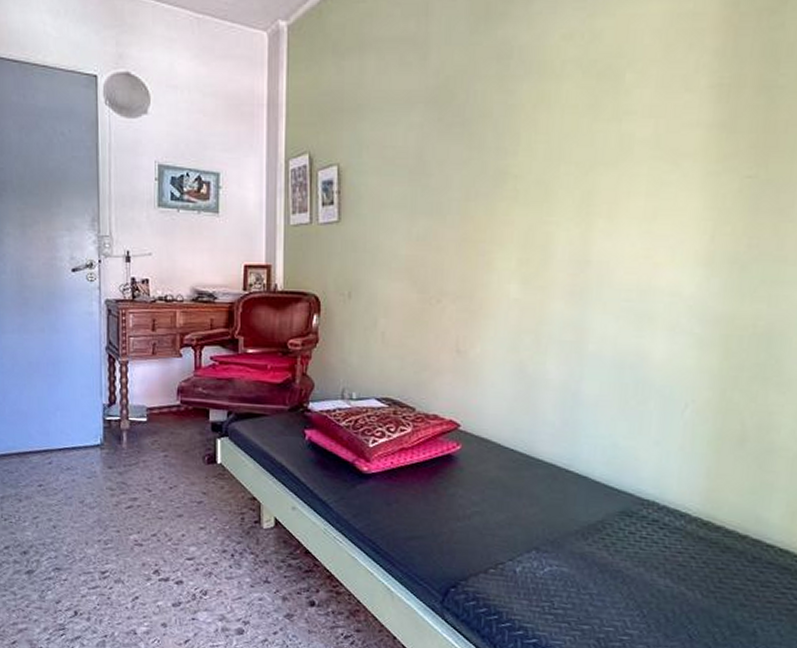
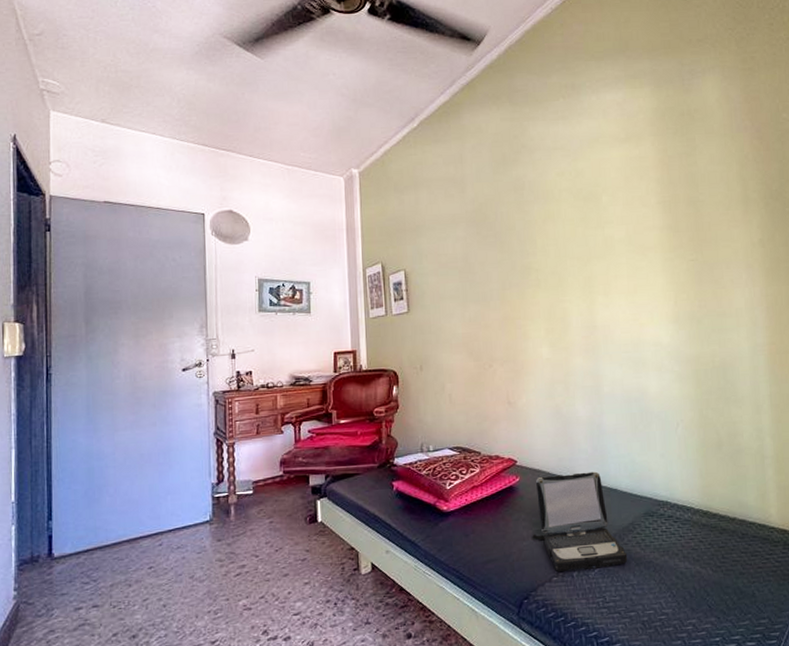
laptop: none [470,447,590,568] -> present [533,471,628,571]

